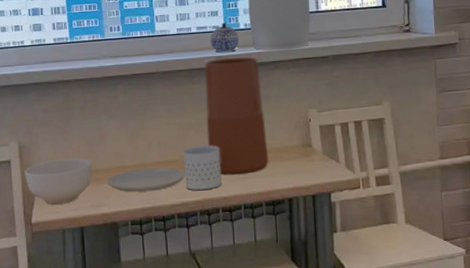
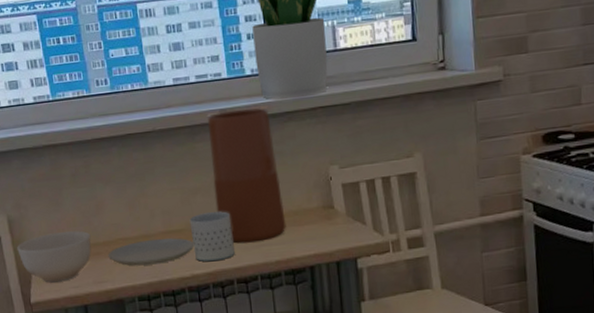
teapot: present [210,23,239,53] -> none [211,69,246,105]

